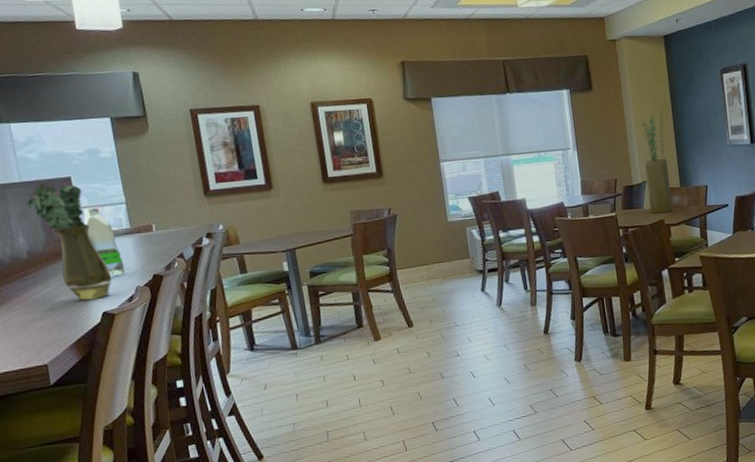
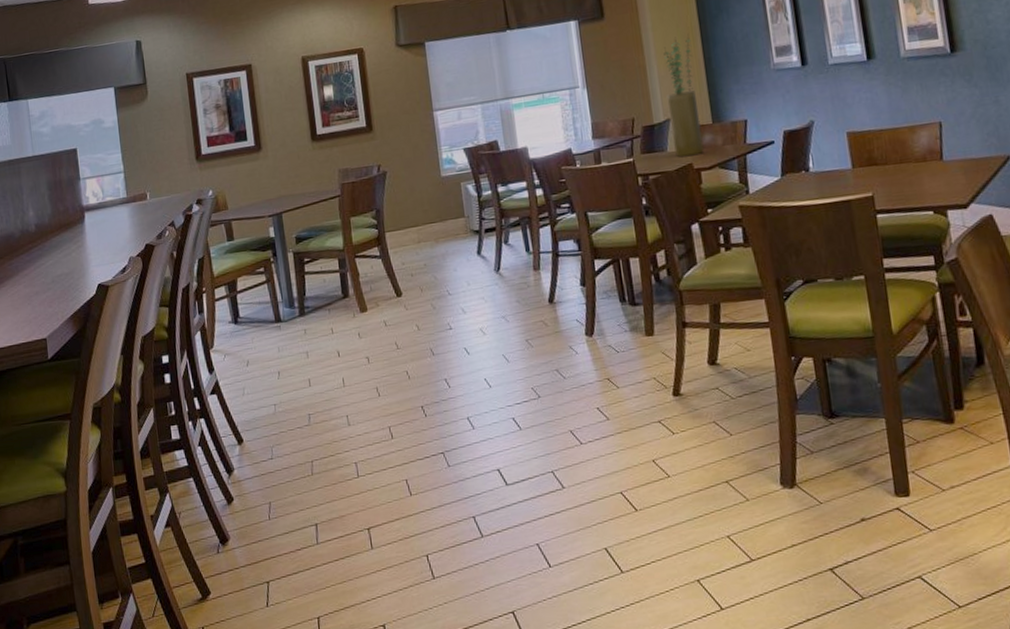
vase: present [27,179,113,301] -> none [38,152,108,273]
bottle: present [86,208,126,277] -> none [88,178,121,248]

